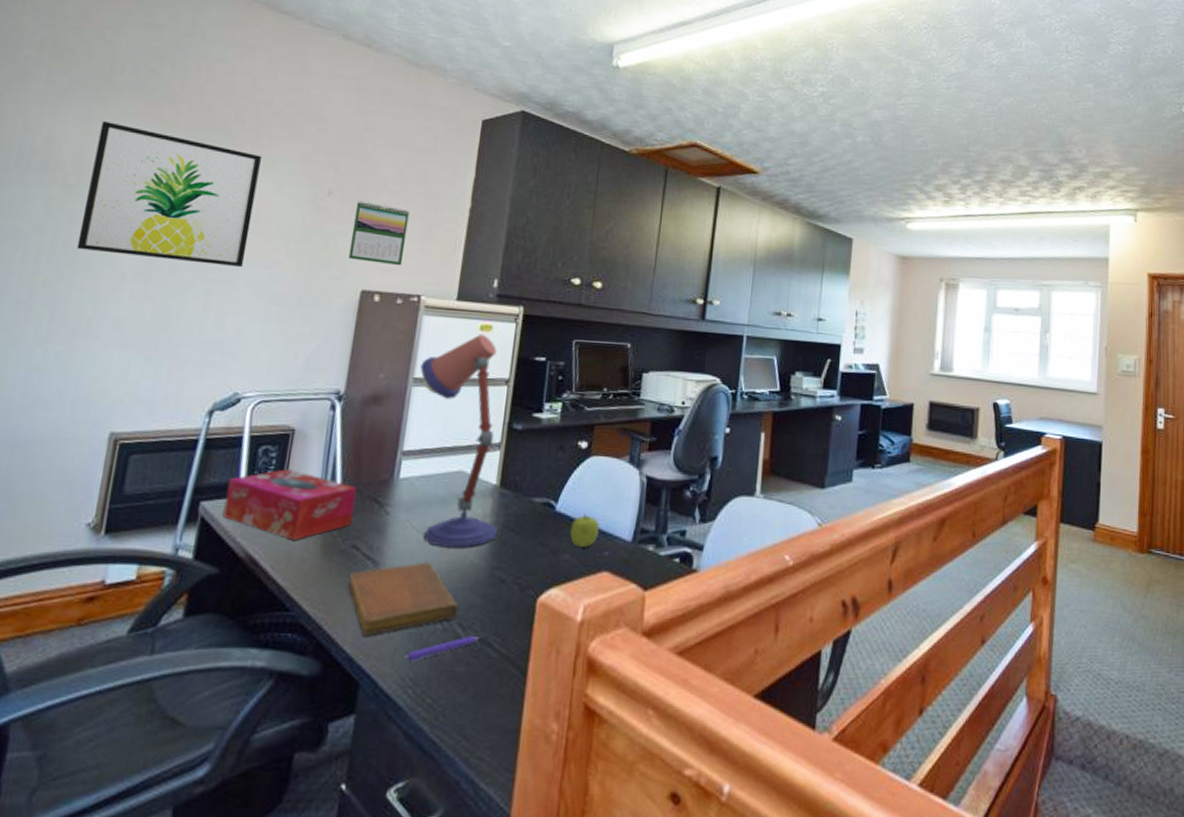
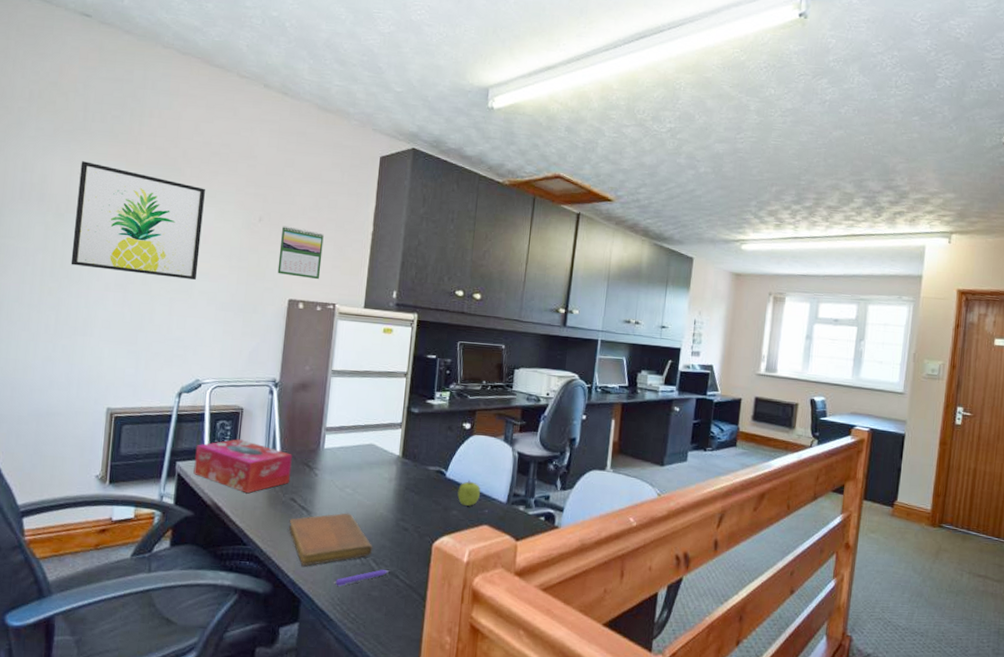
desk lamp: present [420,334,497,548] -> none [337,336,401,503]

